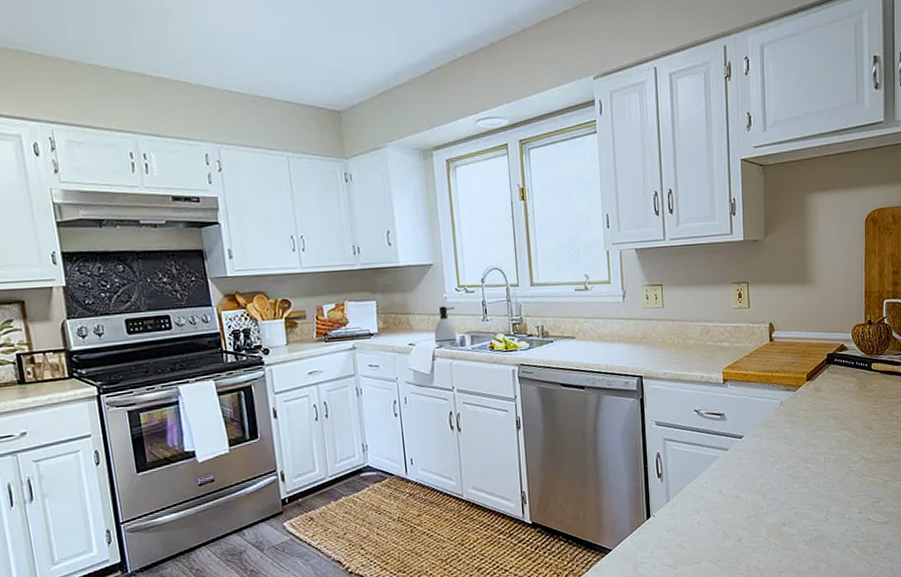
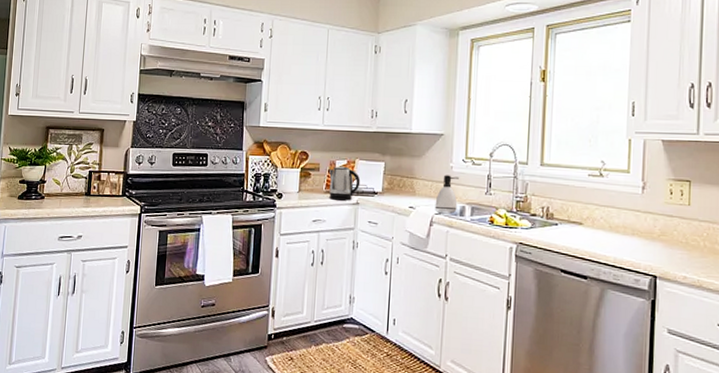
kettle: none [317,310,354,348] -> present [329,166,361,201]

